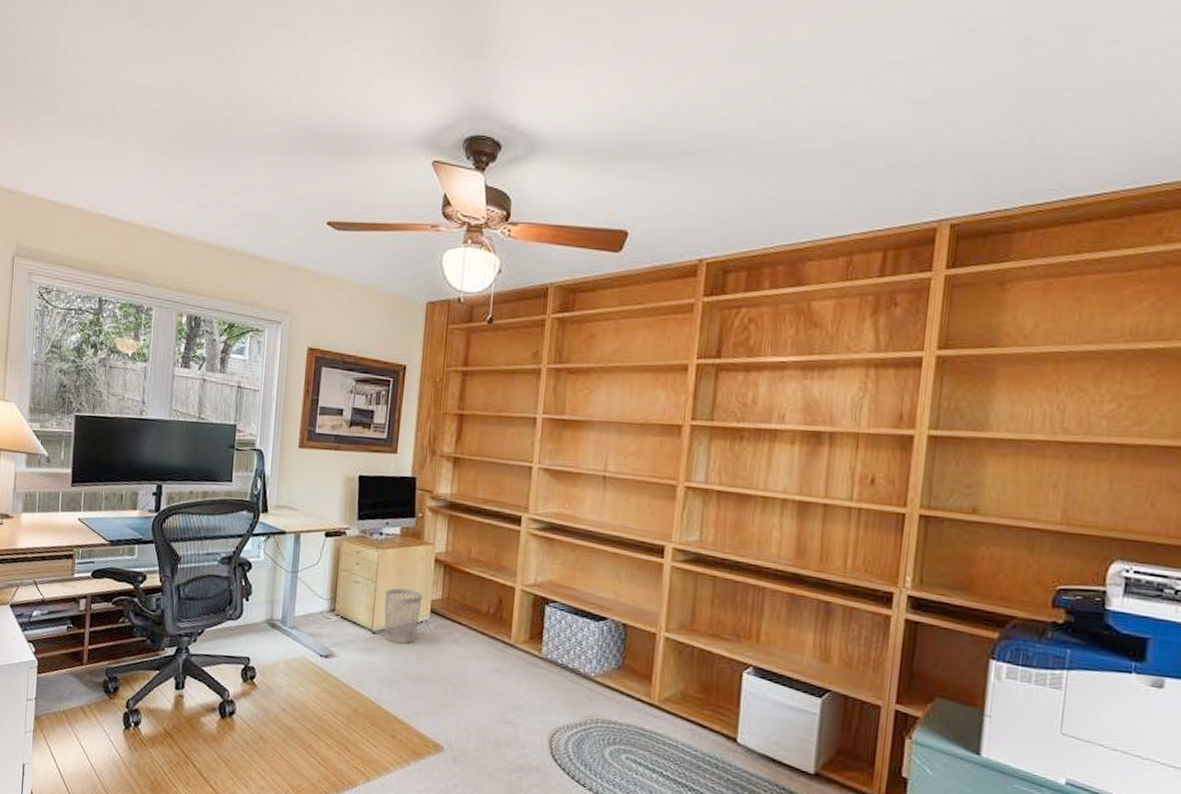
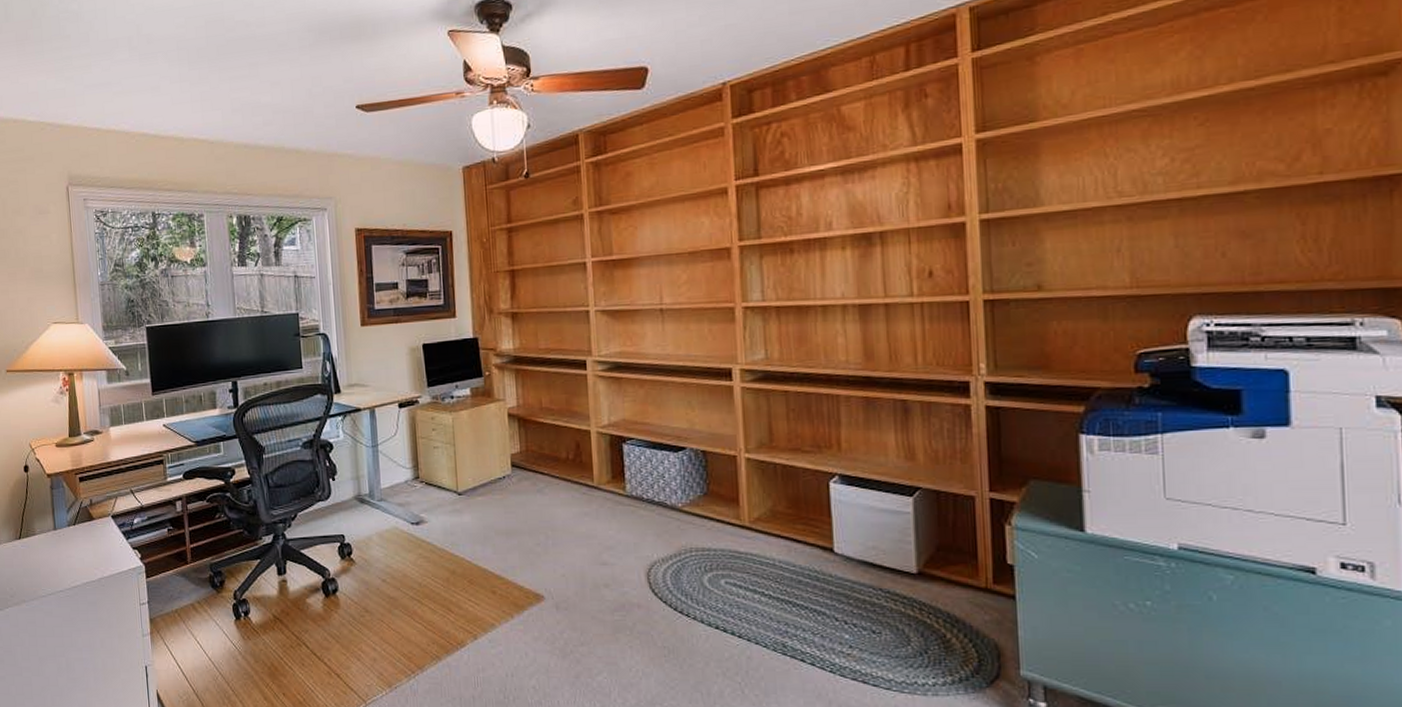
wastebasket: present [384,588,423,644] -> none [464,447,502,502]

